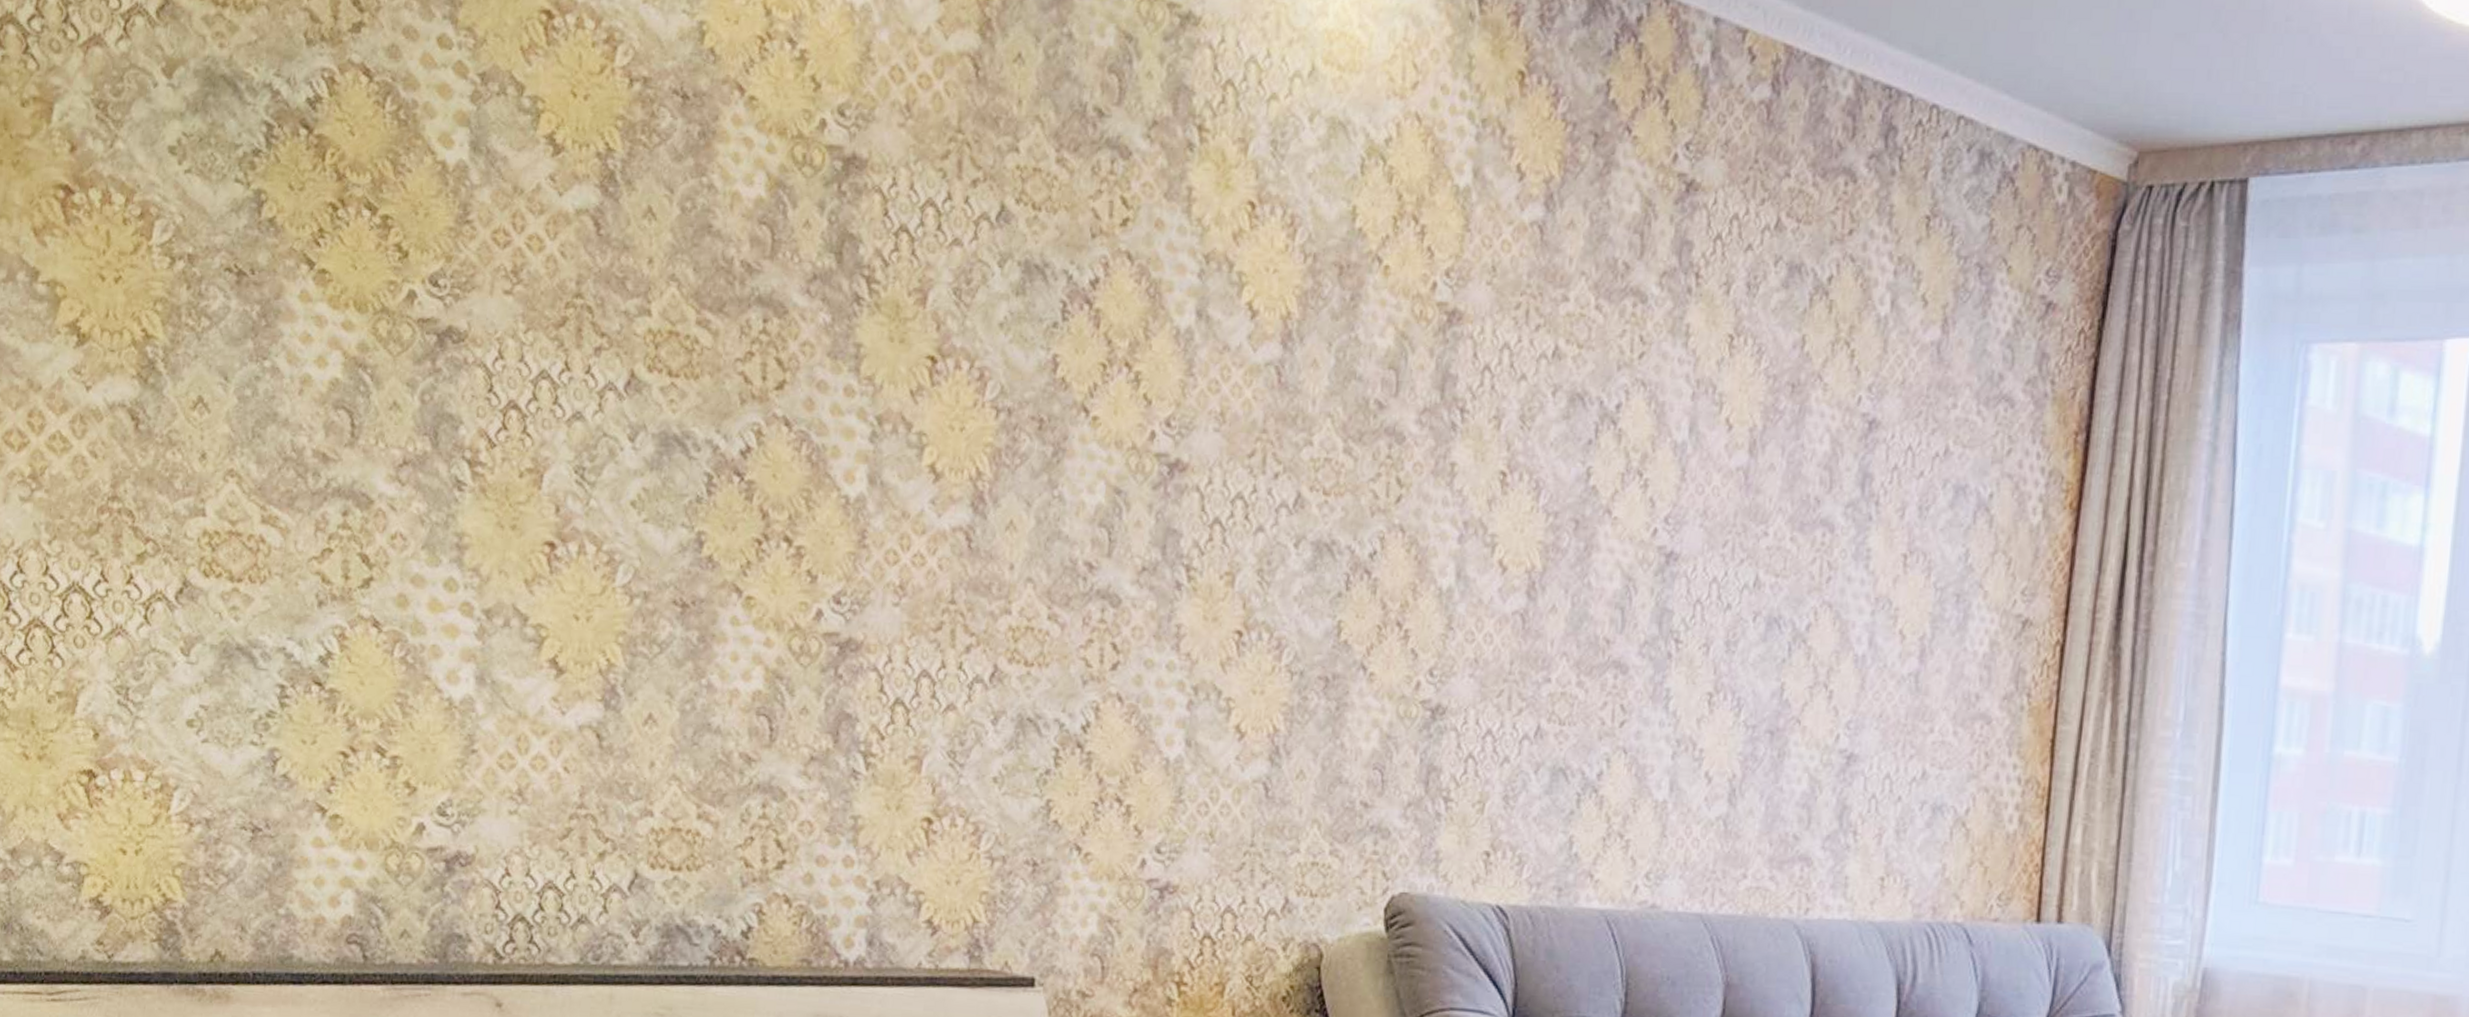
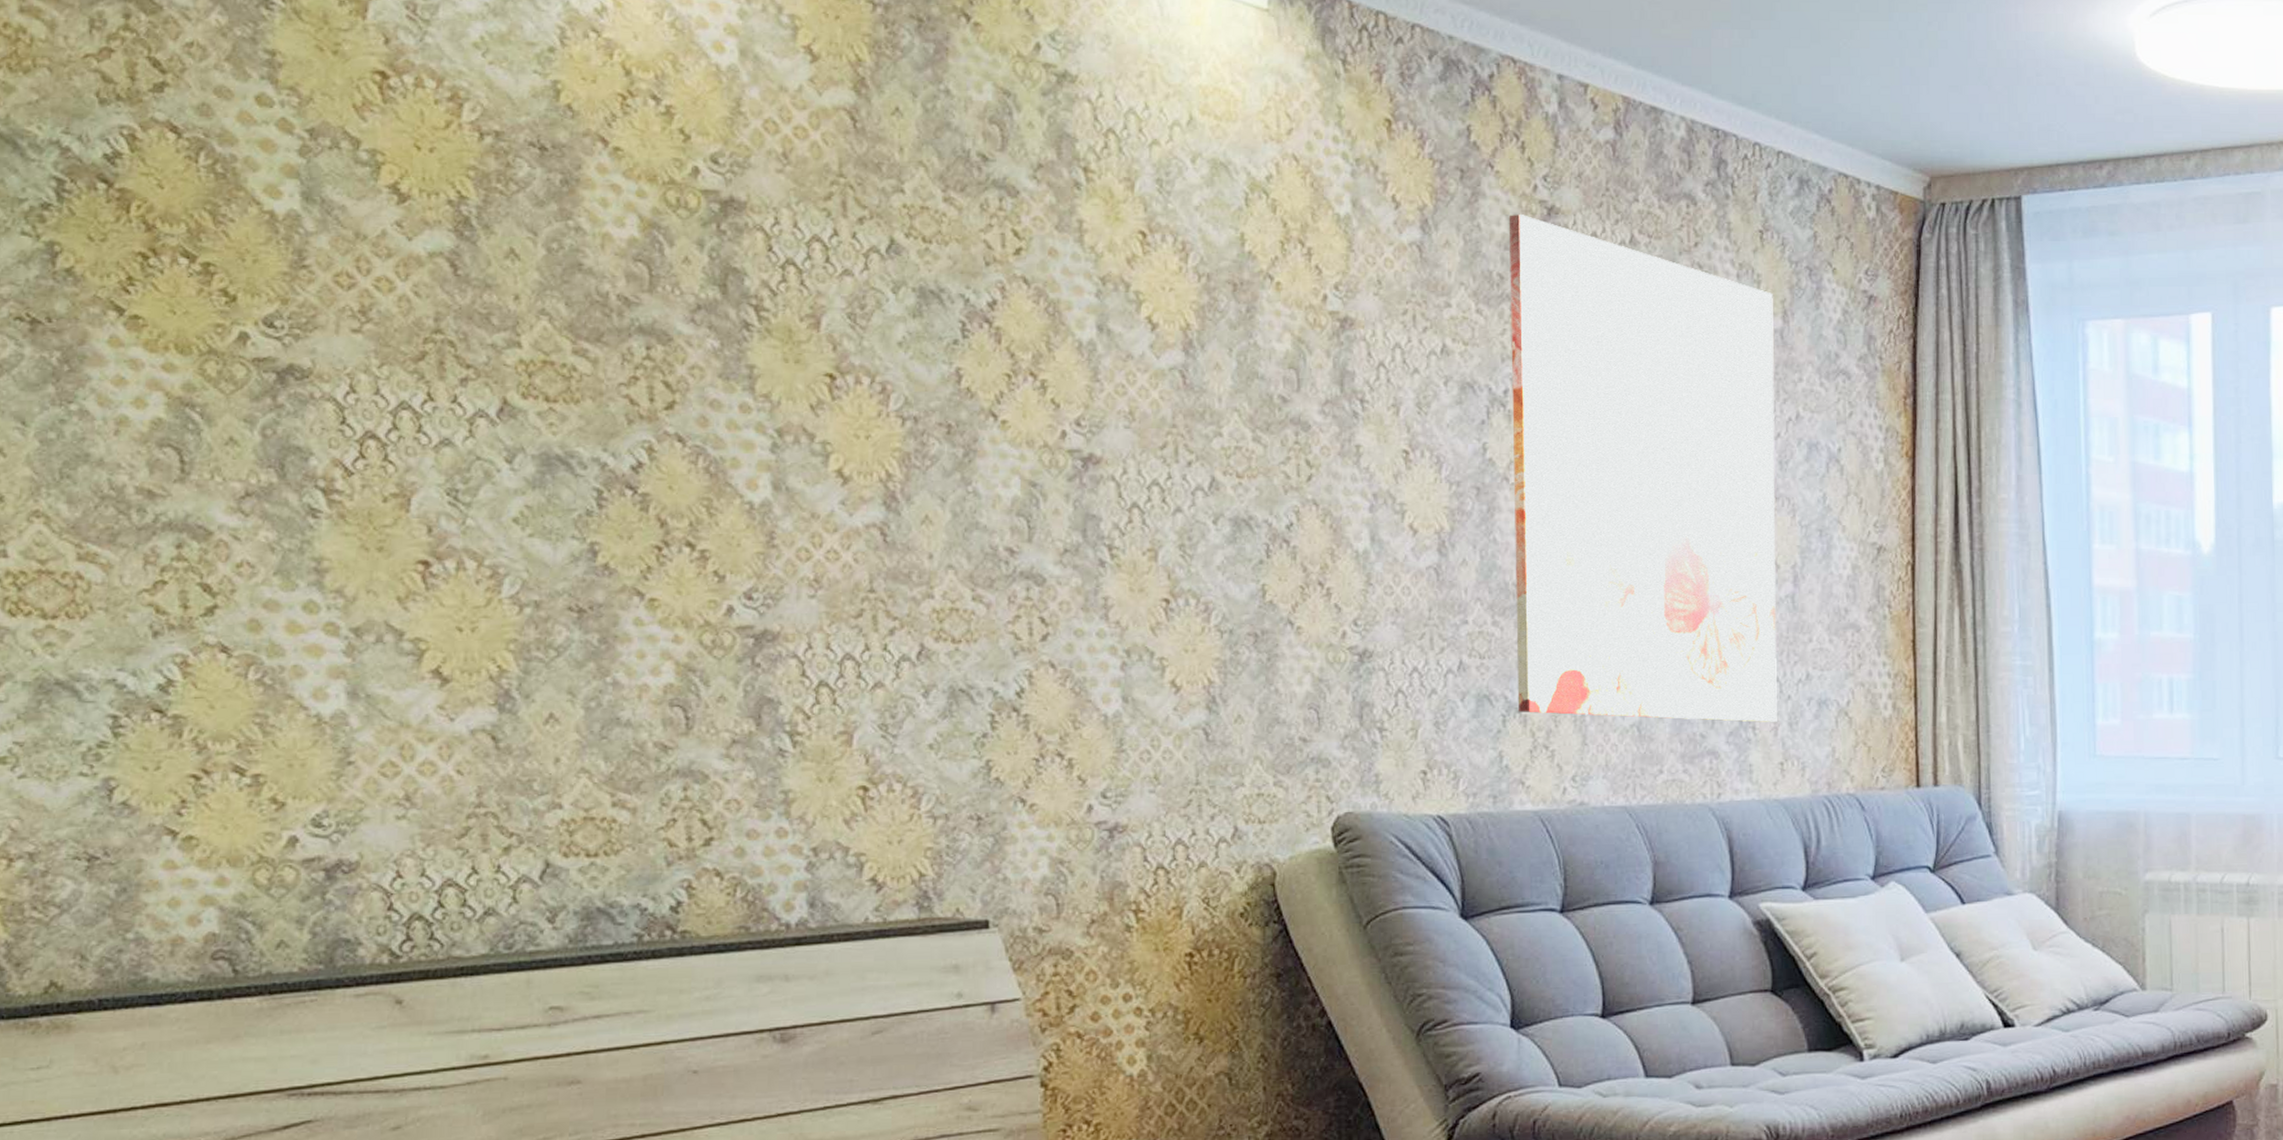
wall art: none [1595,190,1934,827] -> present [1508,215,1777,722]

